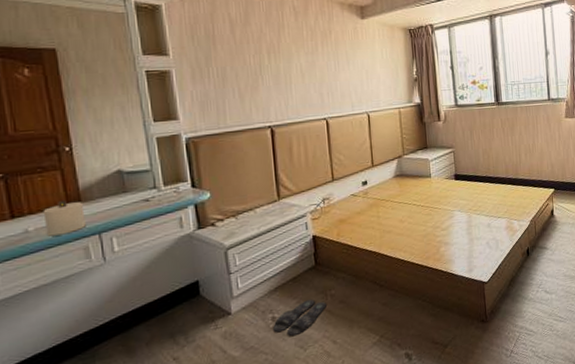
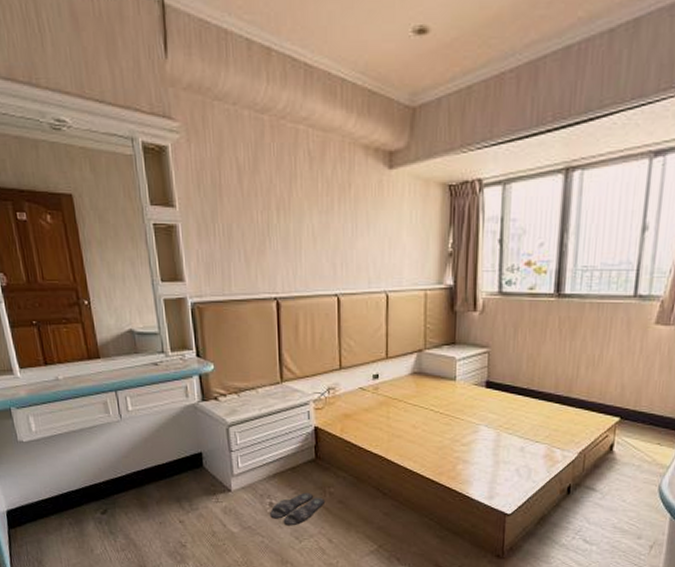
candle: present [43,199,86,236] -> none [69,353,104,387]

